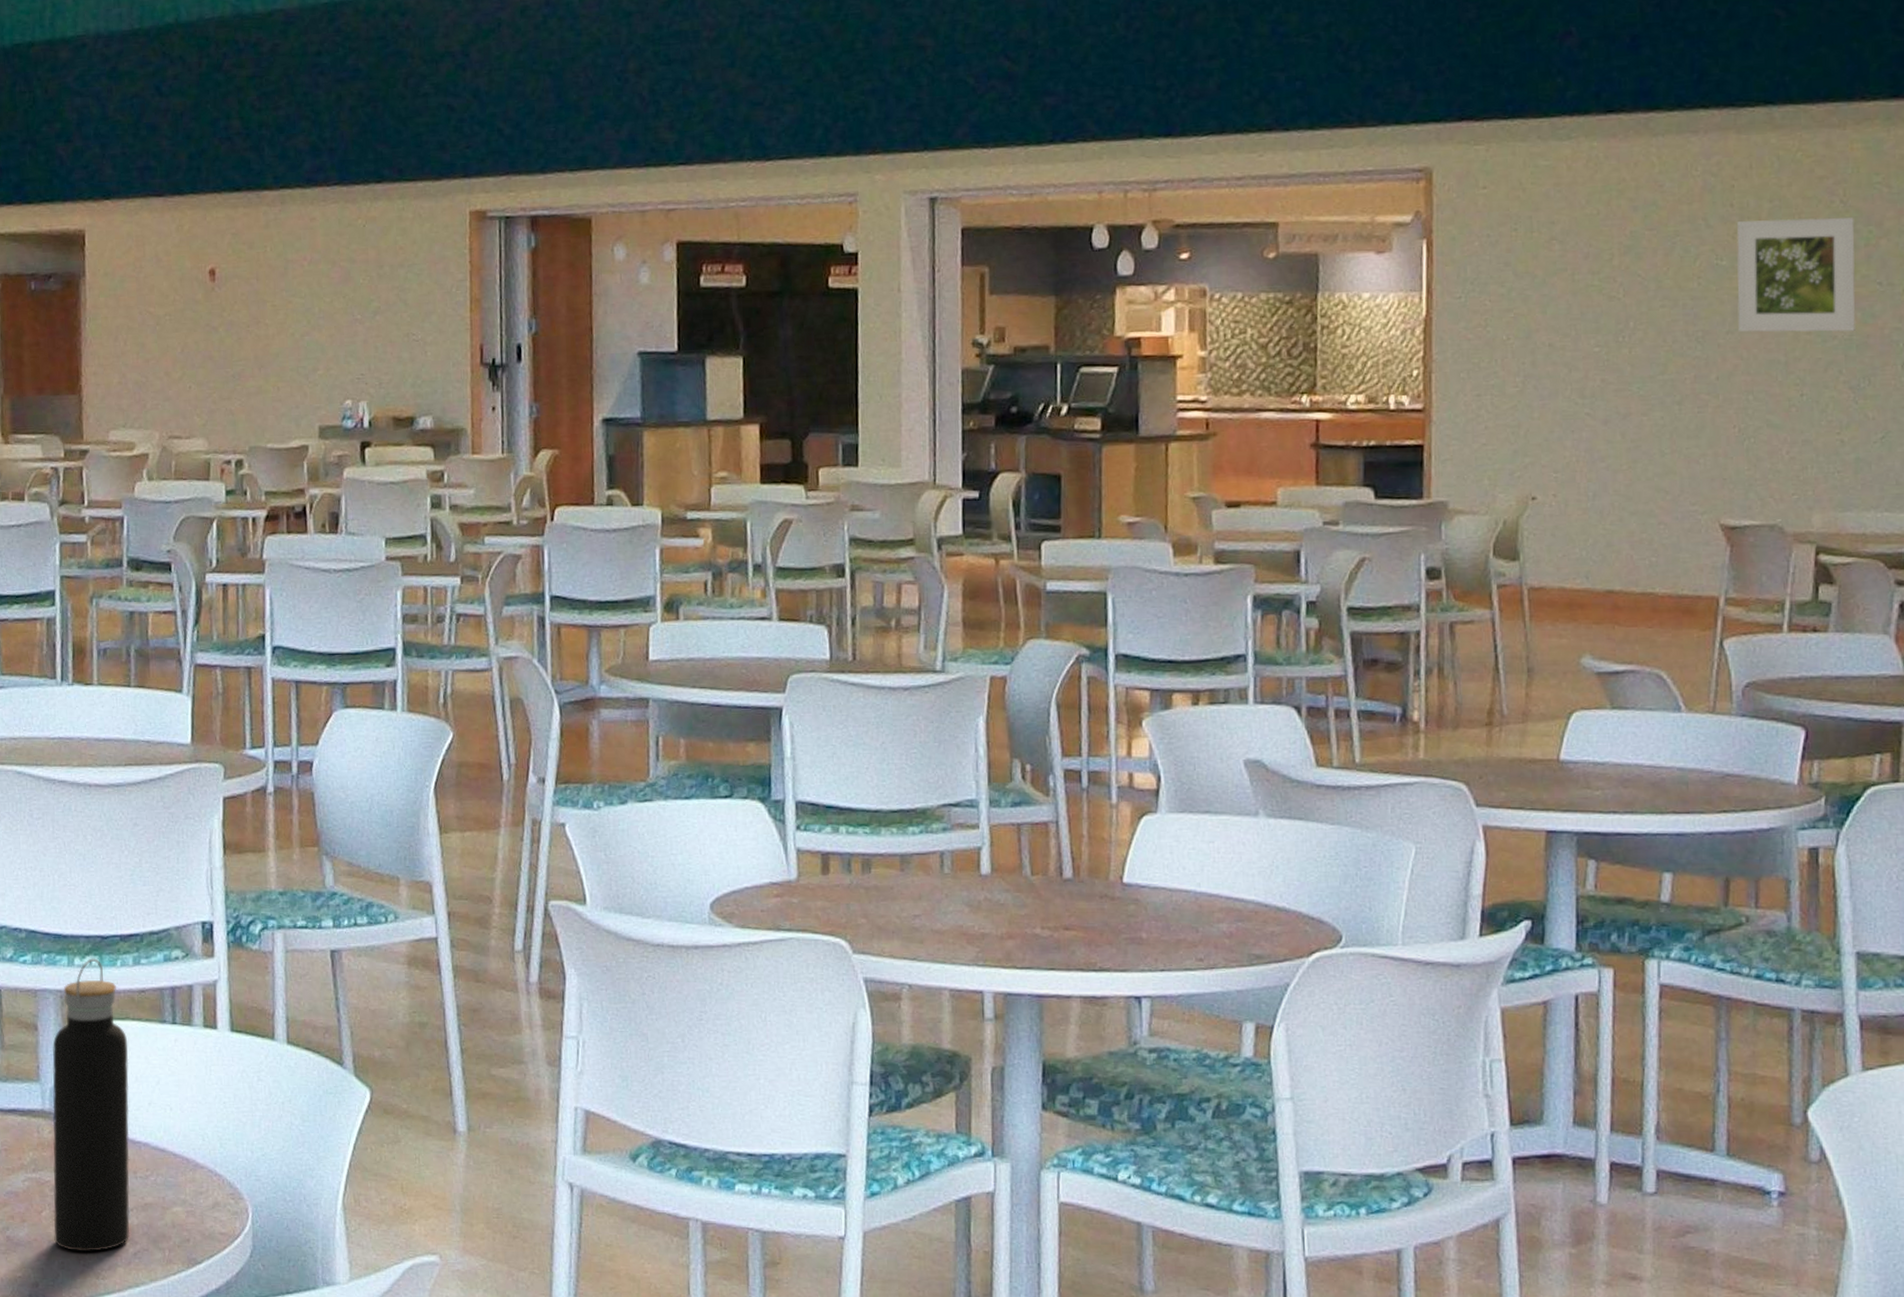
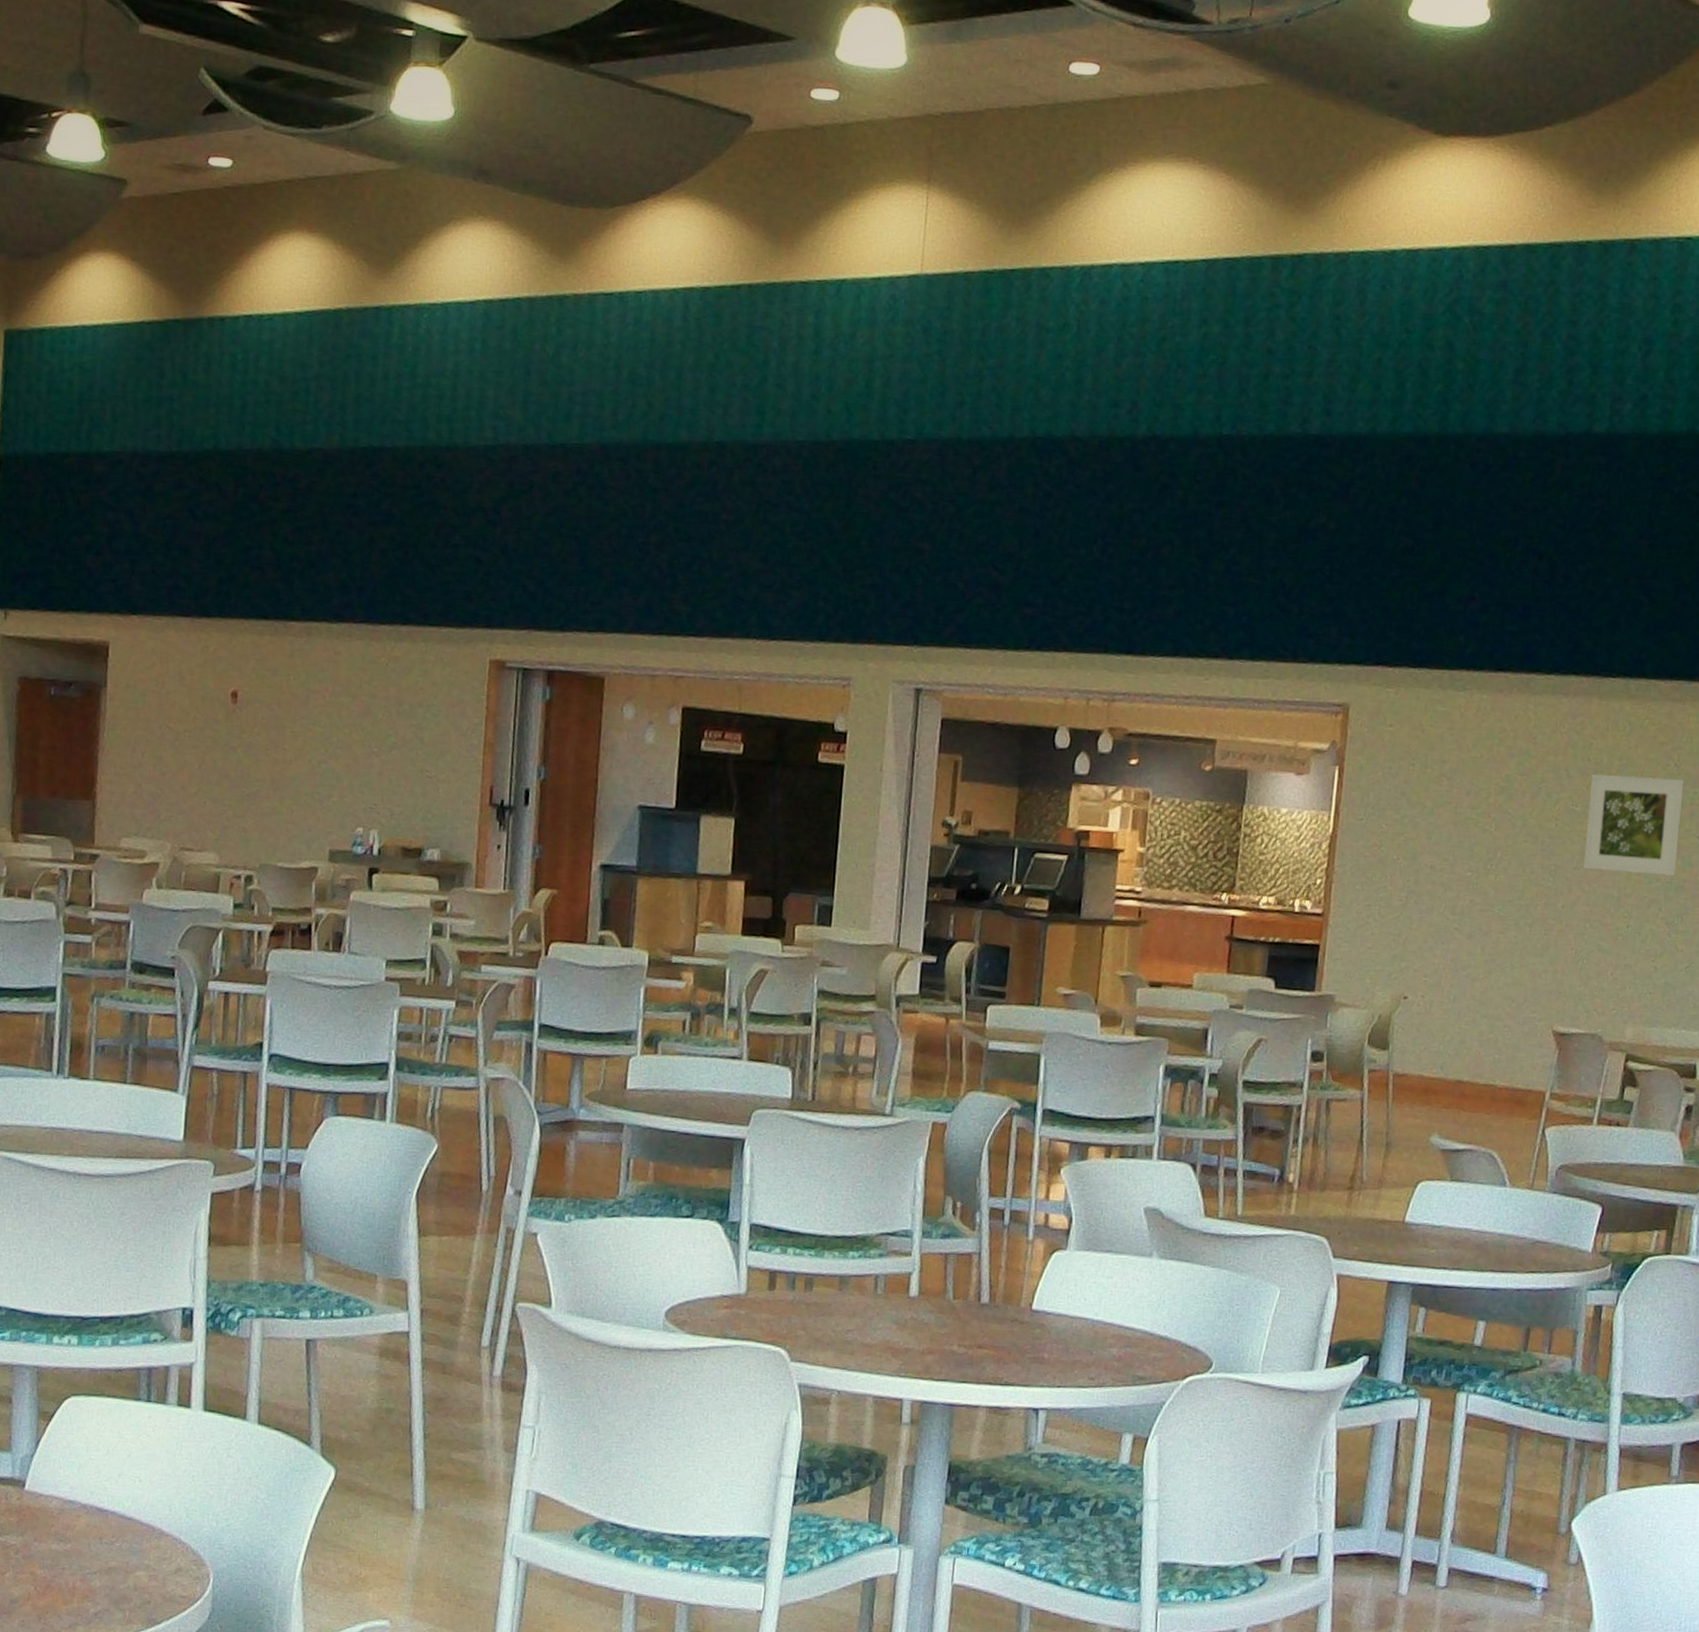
water bottle: present [52,958,130,1253] -> none [16,1337,102,1612]

